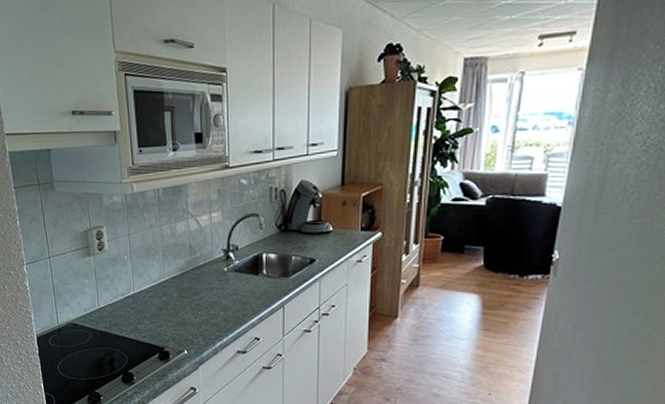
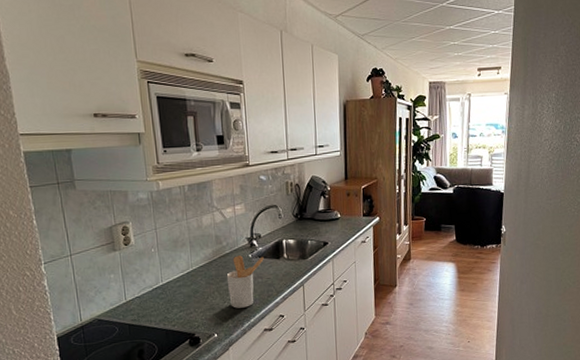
utensil holder: none [199,268,241,326] -> present [226,255,264,308]

